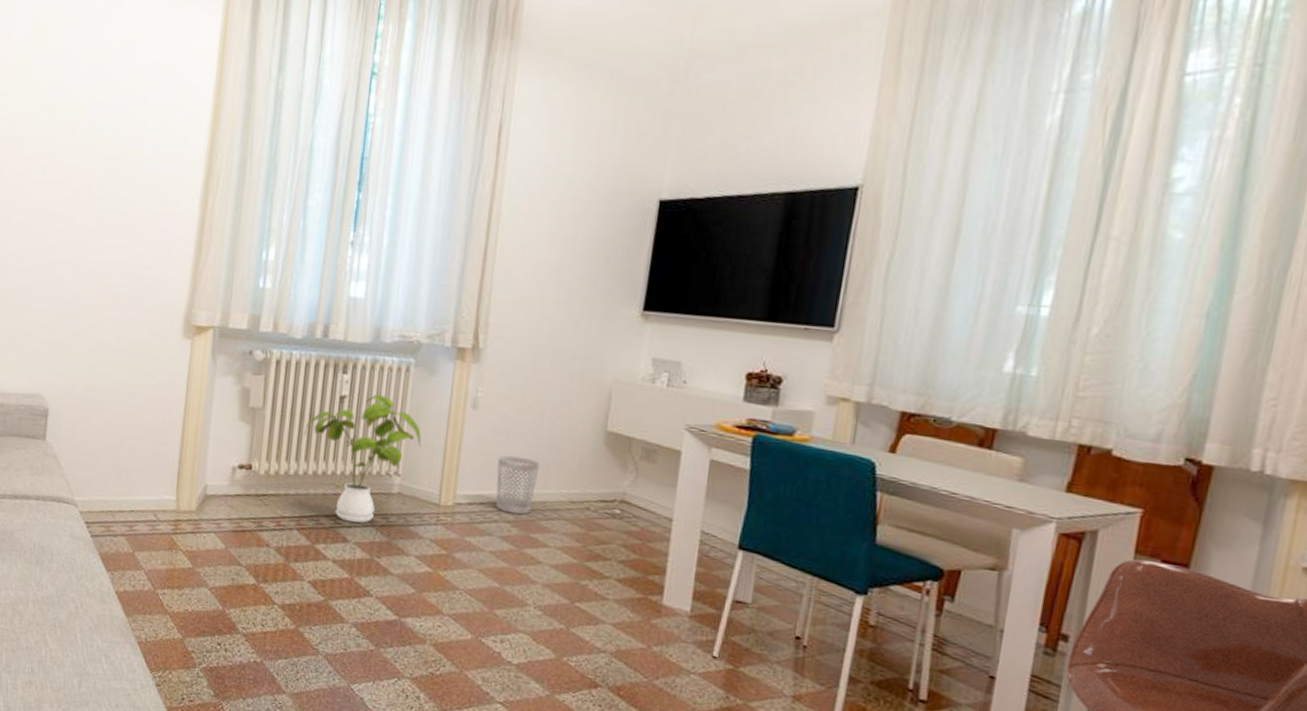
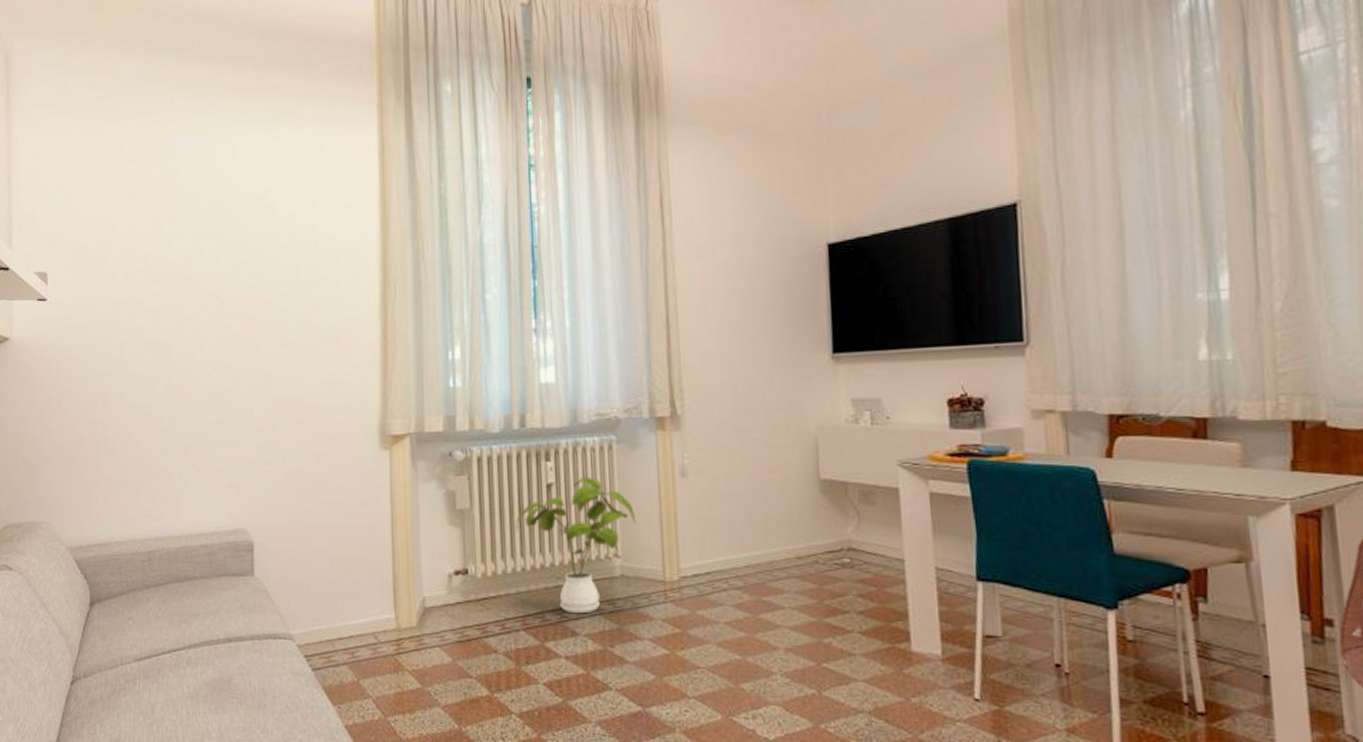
wastebasket: present [496,455,540,515] -> none [716,519,760,579]

